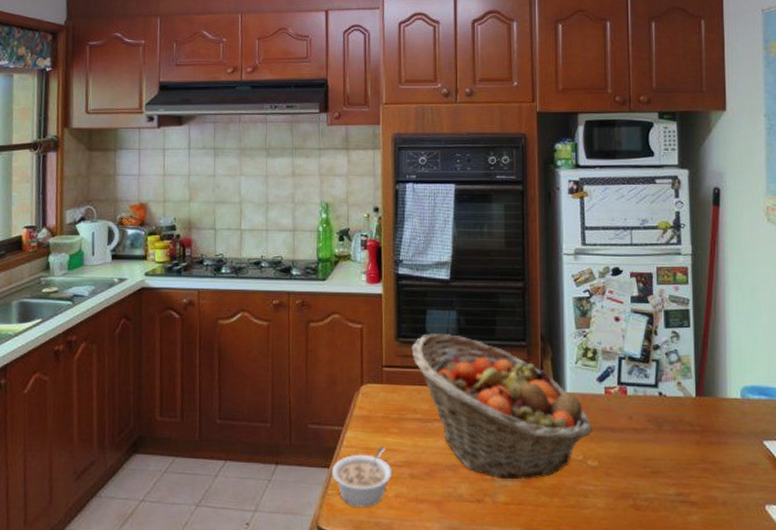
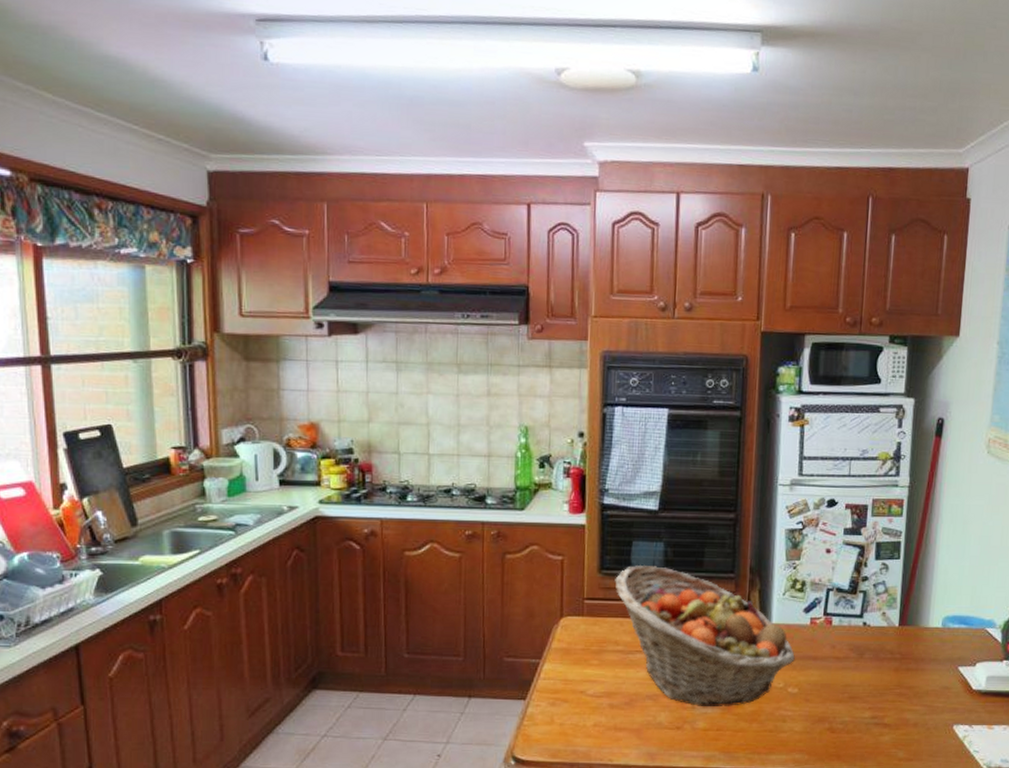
legume: present [331,447,393,508] -> none [527,678,591,737]

